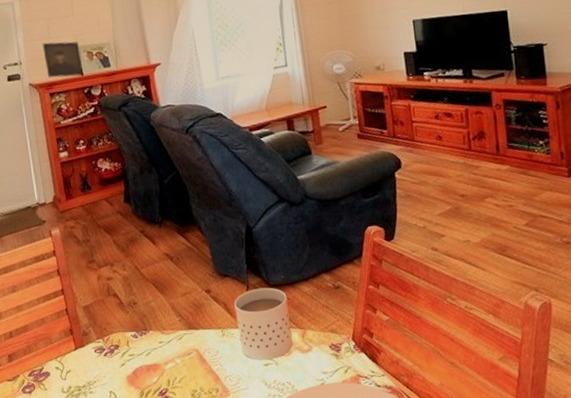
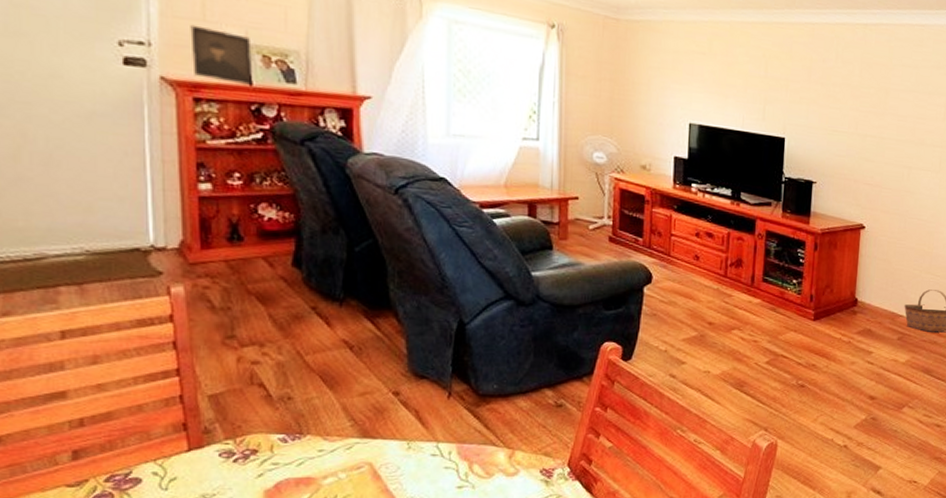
mug: present [234,287,293,361] -> none [428,396,498,482]

